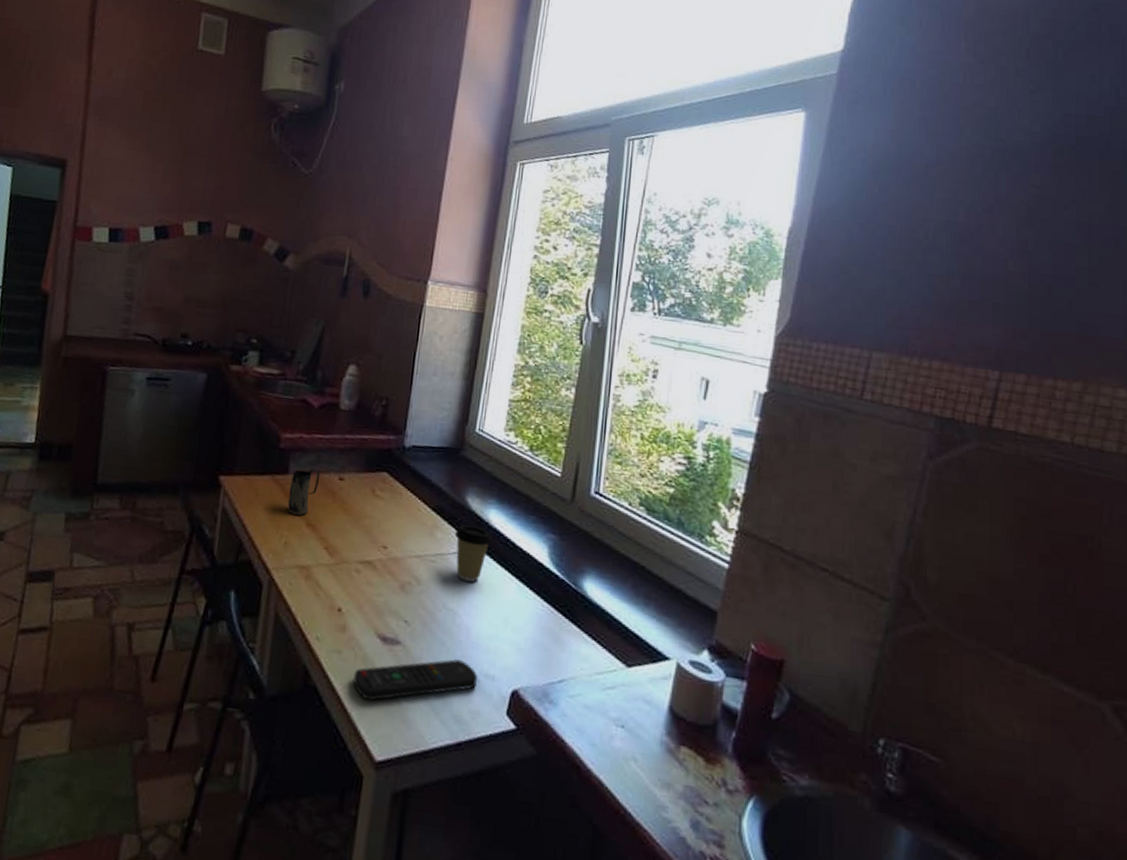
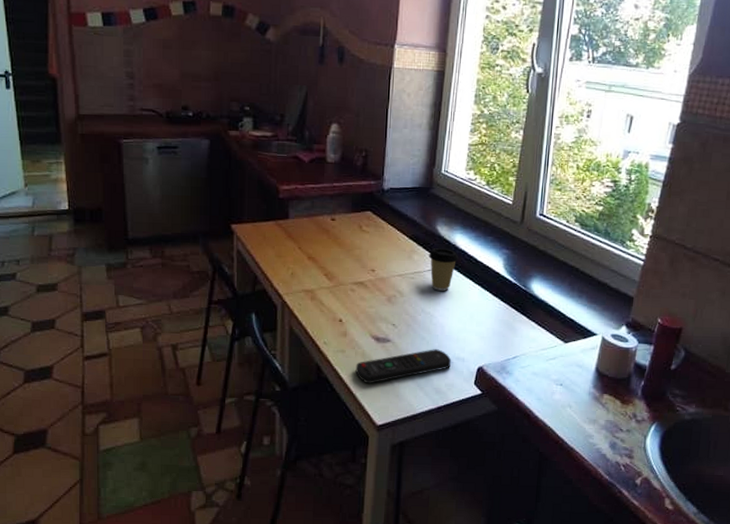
mug: present [287,468,321,516] -> none [290,213,316,251]

